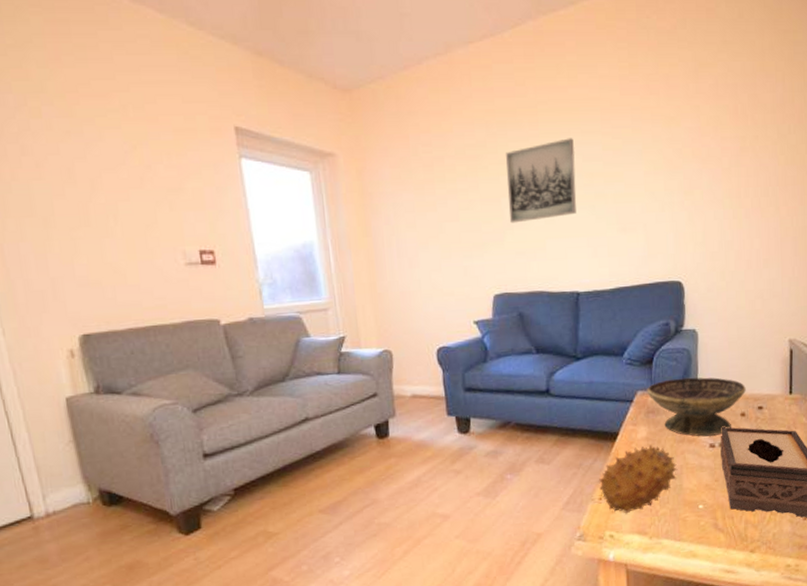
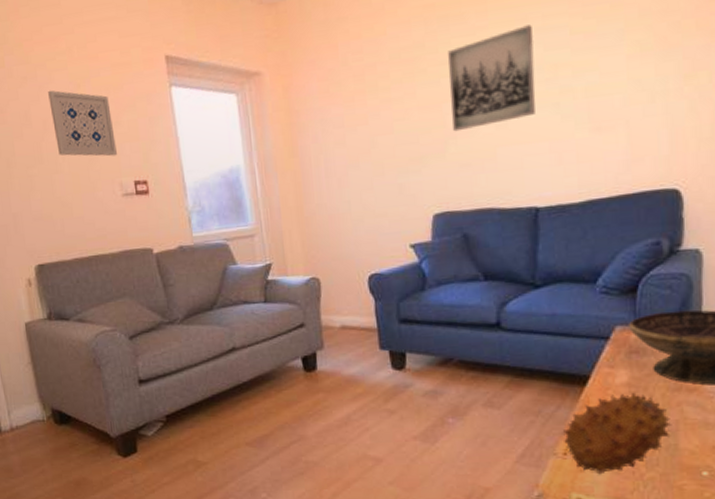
wall art: none [97,148,180,224] -> present [48,90,117,157]

